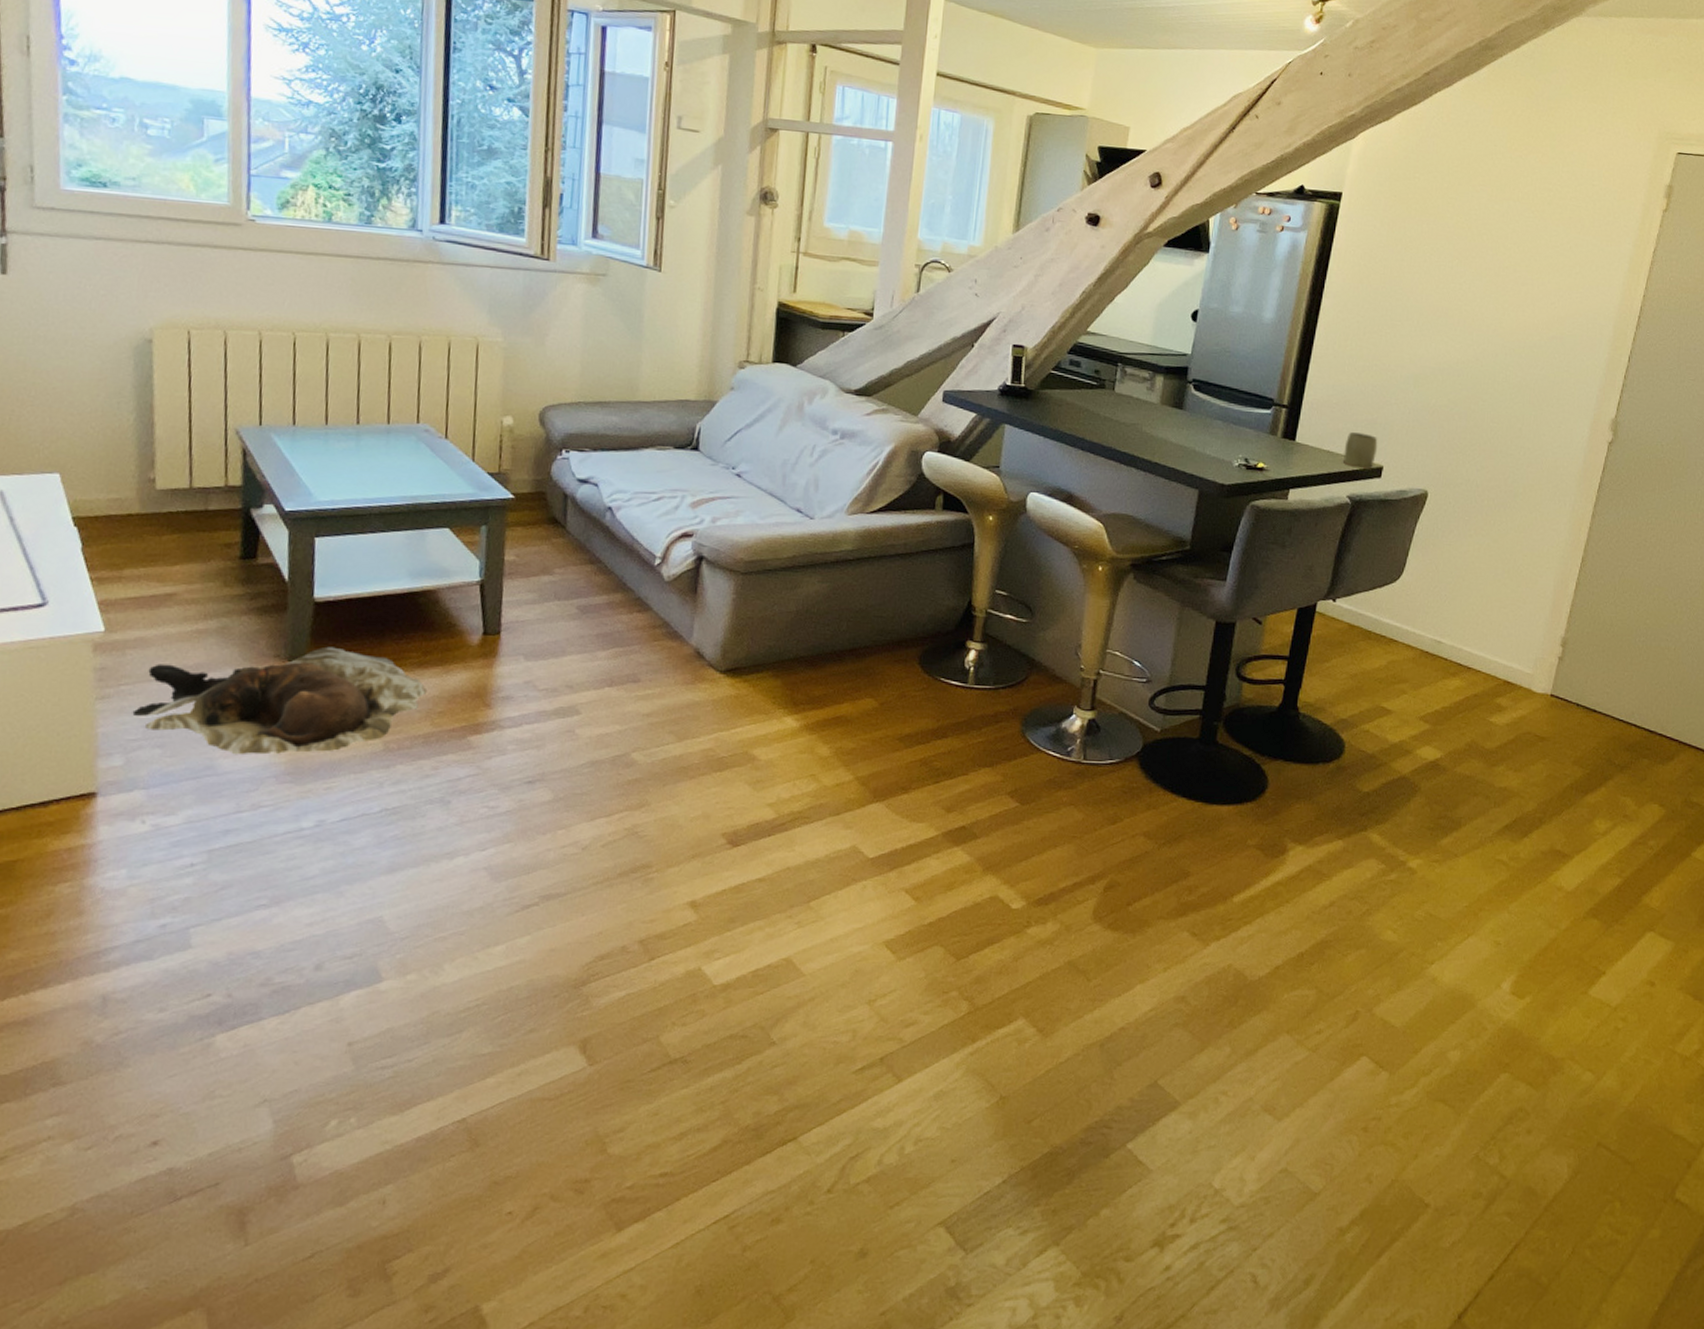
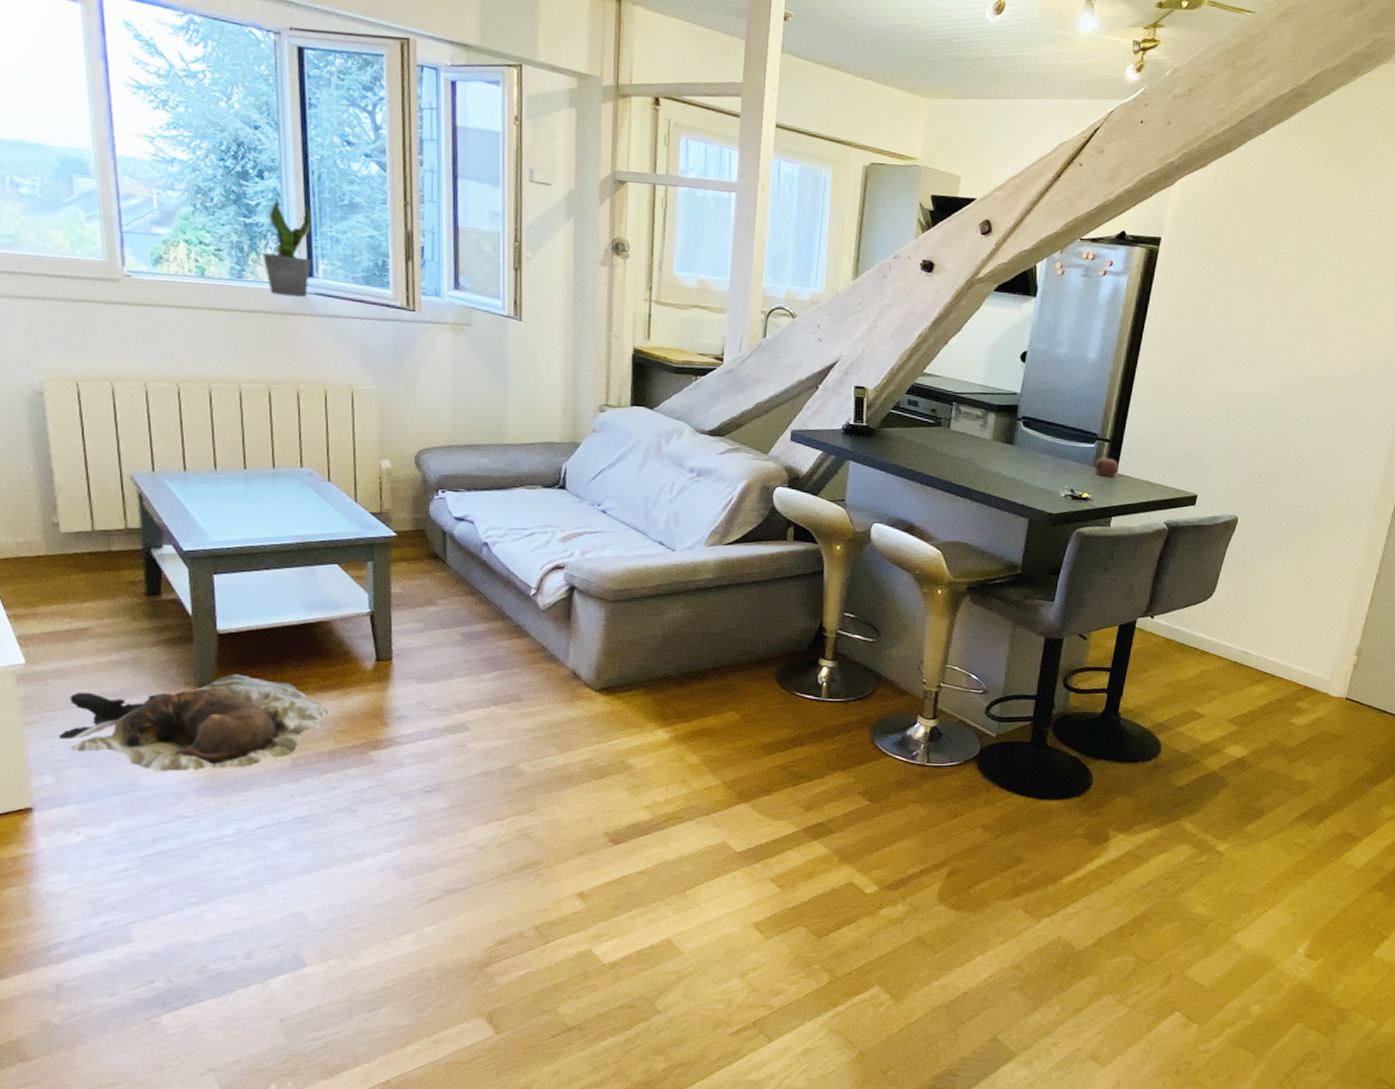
potted plant: none [392,143,448,244] -> present [261,199,312,297]
fruit: none [1271,421,1297,447] -> present [1094,454,1118,479]
mug: present [1344,432,1378,470] -> none [1161,464,1193,498]

